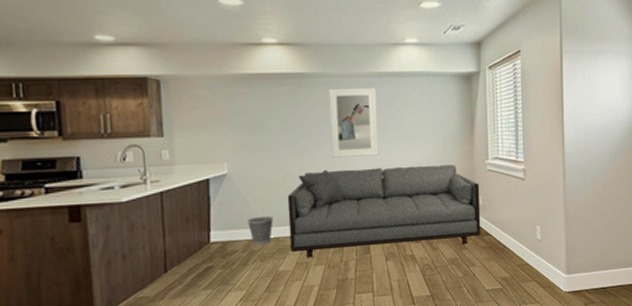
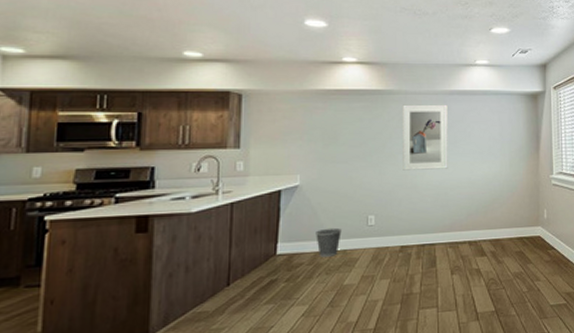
sofa: present [287,164,481,259] -> none [356,178,546,272]

